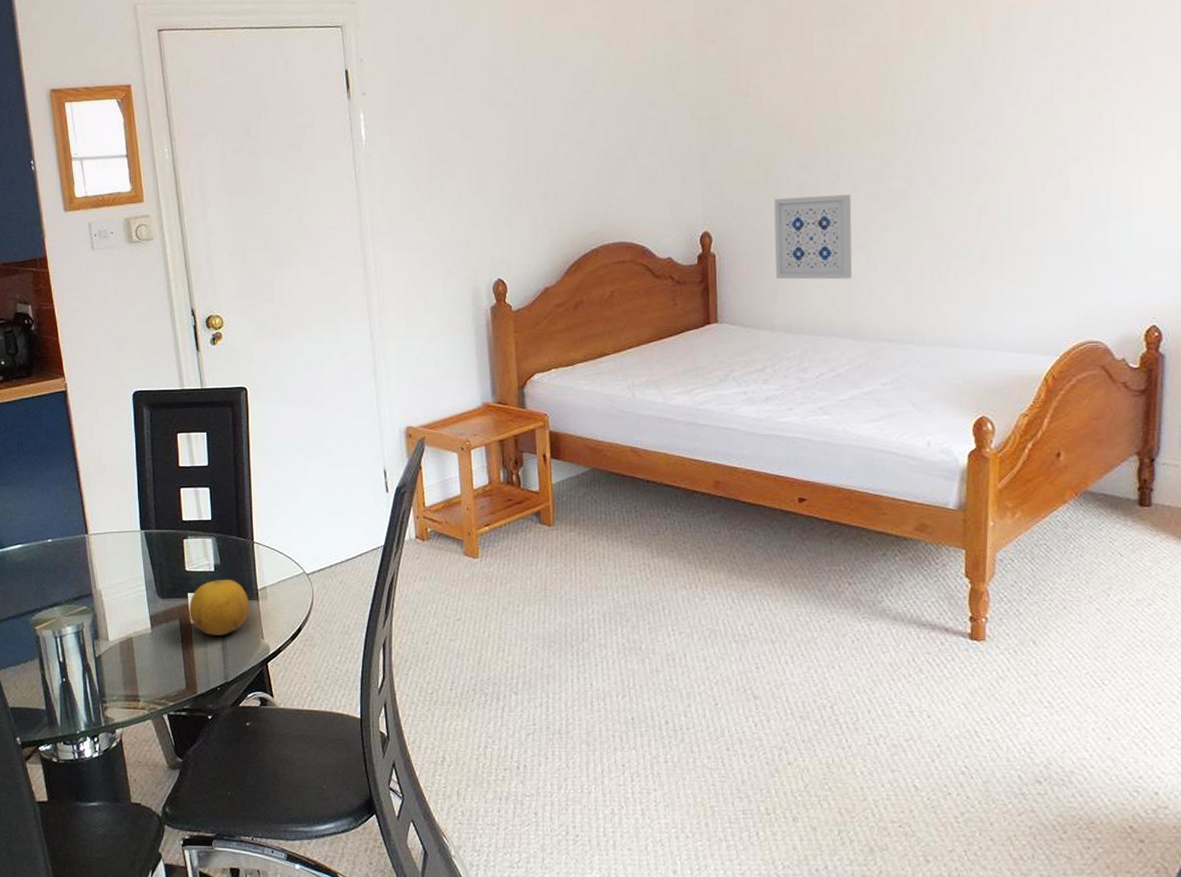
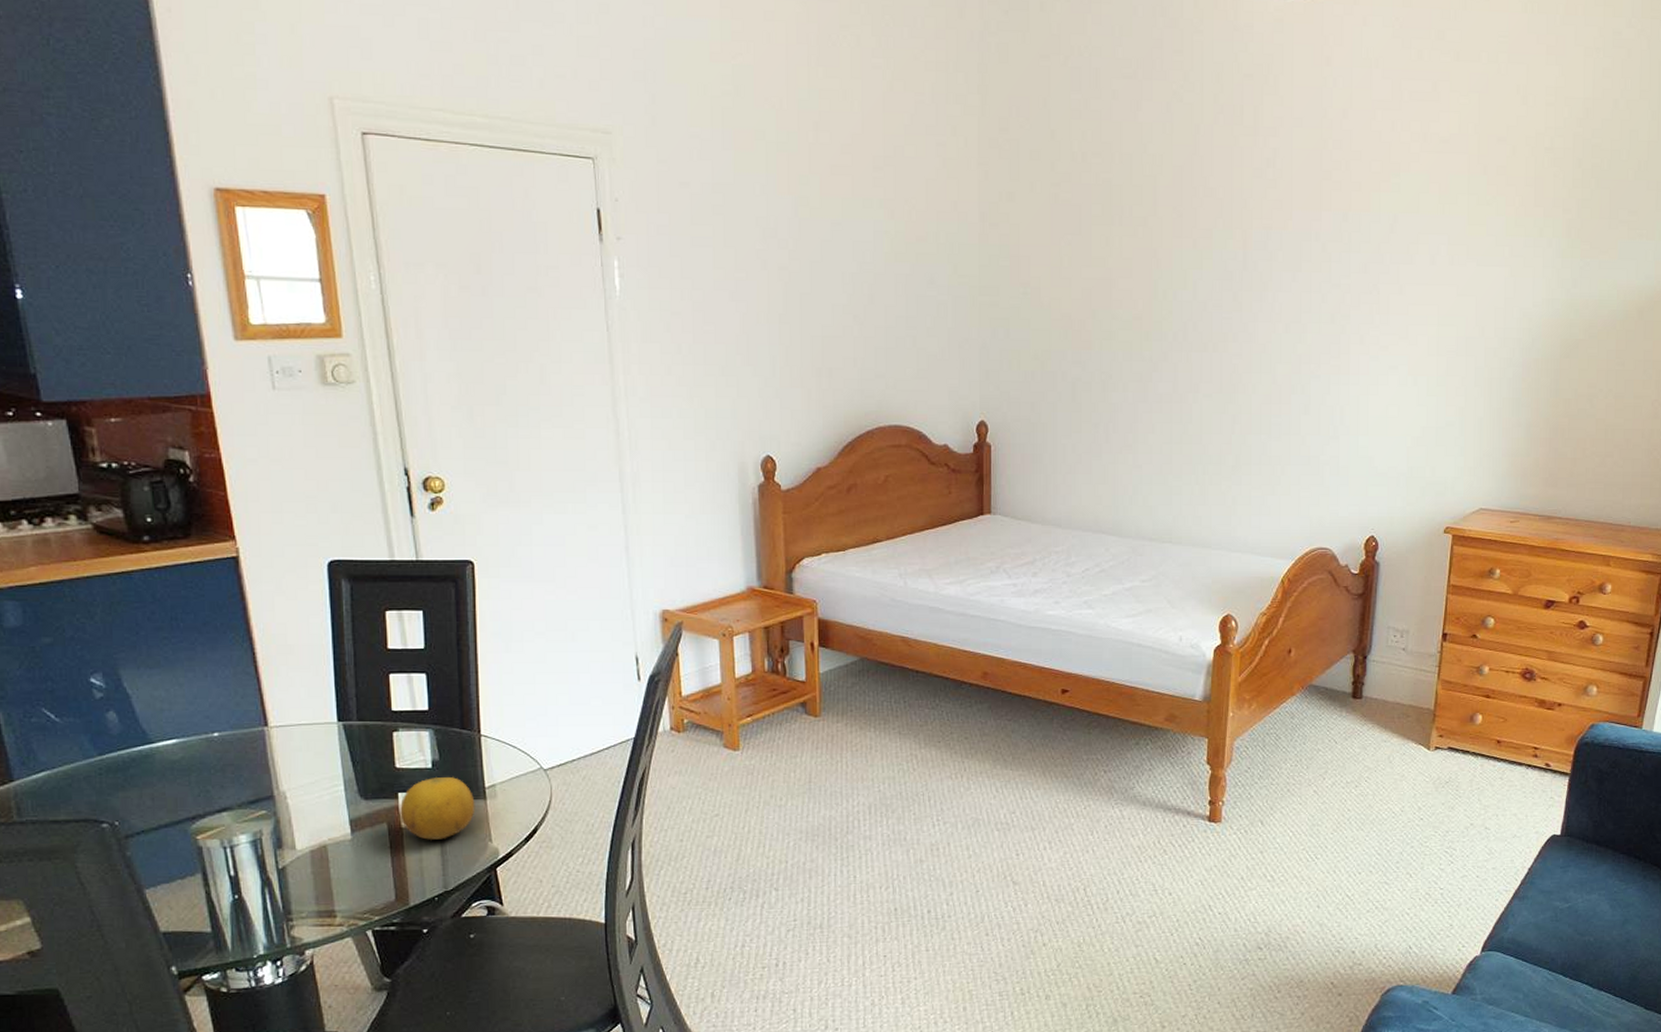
wall art: present [774,194,853,280] -> none [1047,393,1121,477]

